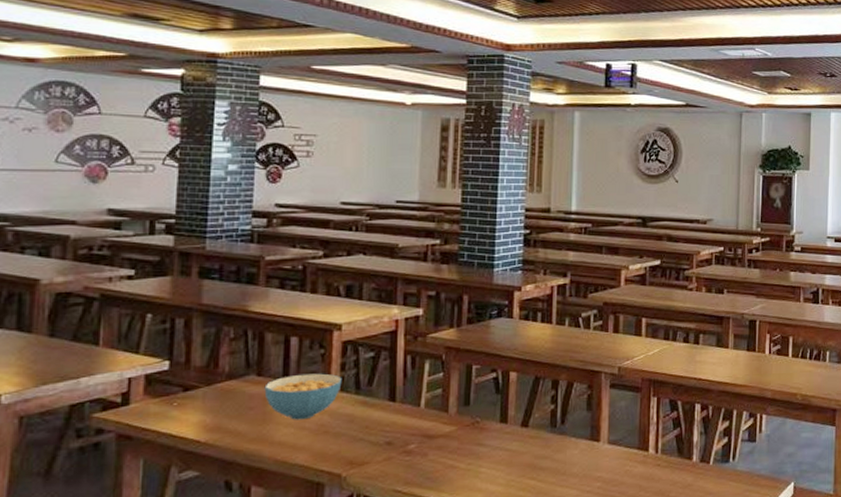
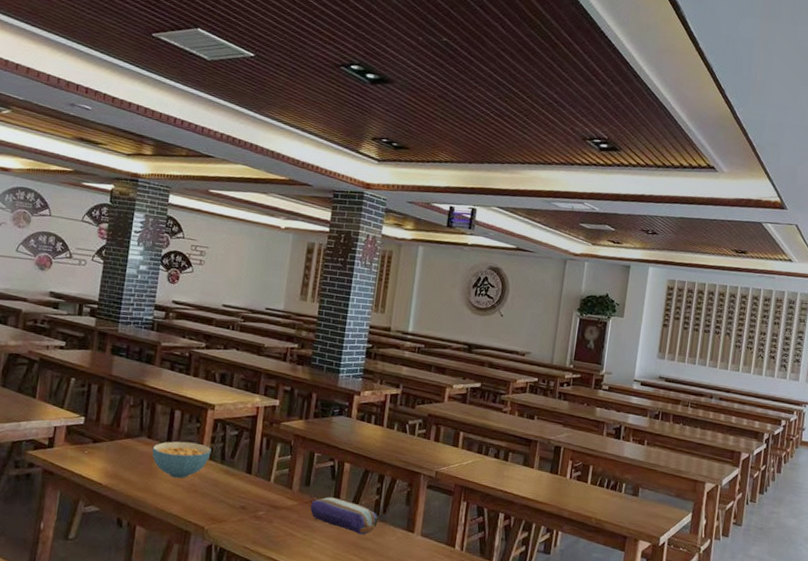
pencil case: none [473,414,555,454] -> present [310,497,378,535]

